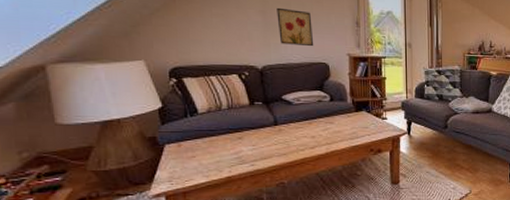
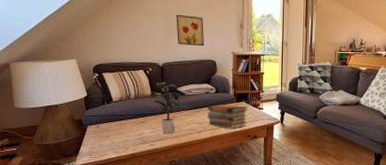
potted plant: none [247,88,298,152] -> present [149,81,189,134]
book stack: none [320,115,370,142] -> present [207,104,249,128]

